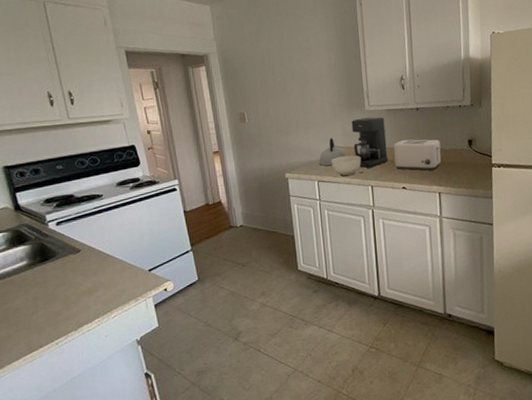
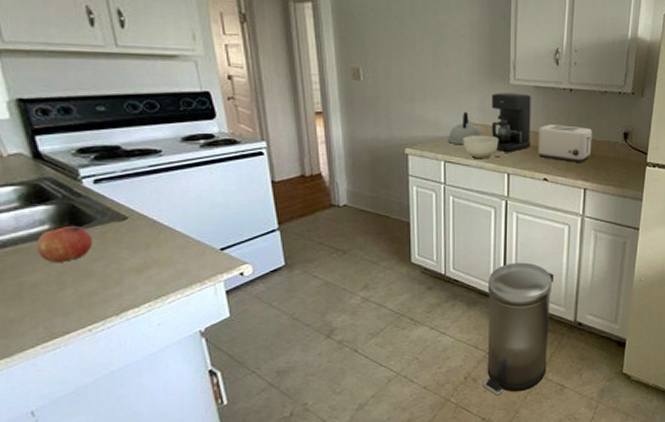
fruit: none [18,259,57,290] -> present [36,225,93,262]
pedal bin: none [364,262,424,387] -> present [483,262,554,396]

